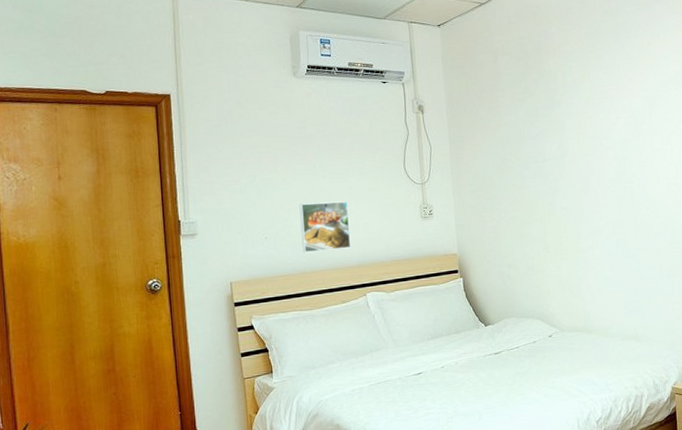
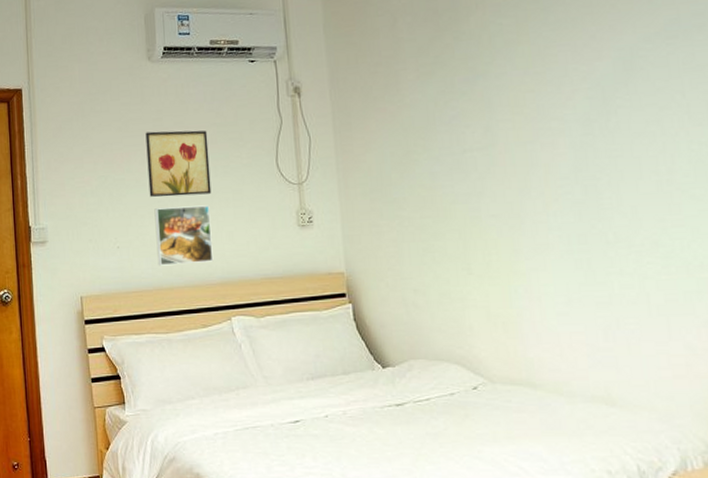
wall art: none [291,137,350,194] -> present [145,130,212,197]

